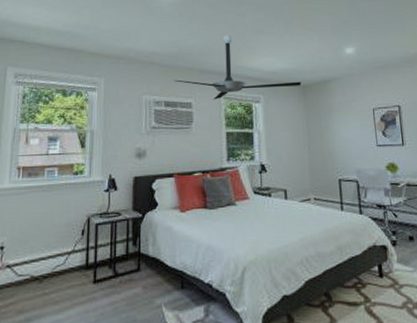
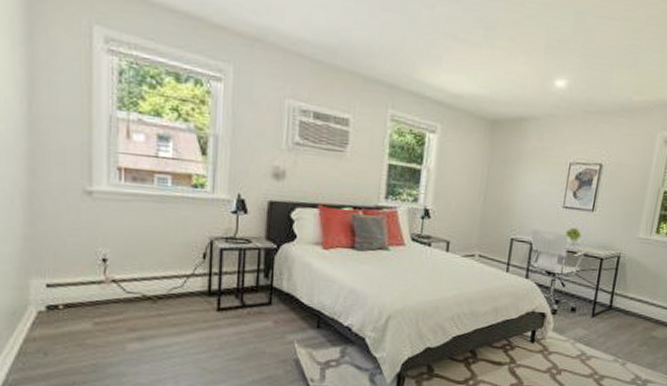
ceiling fan: present [174,34,301,100] -> none [328,31,491,121]

